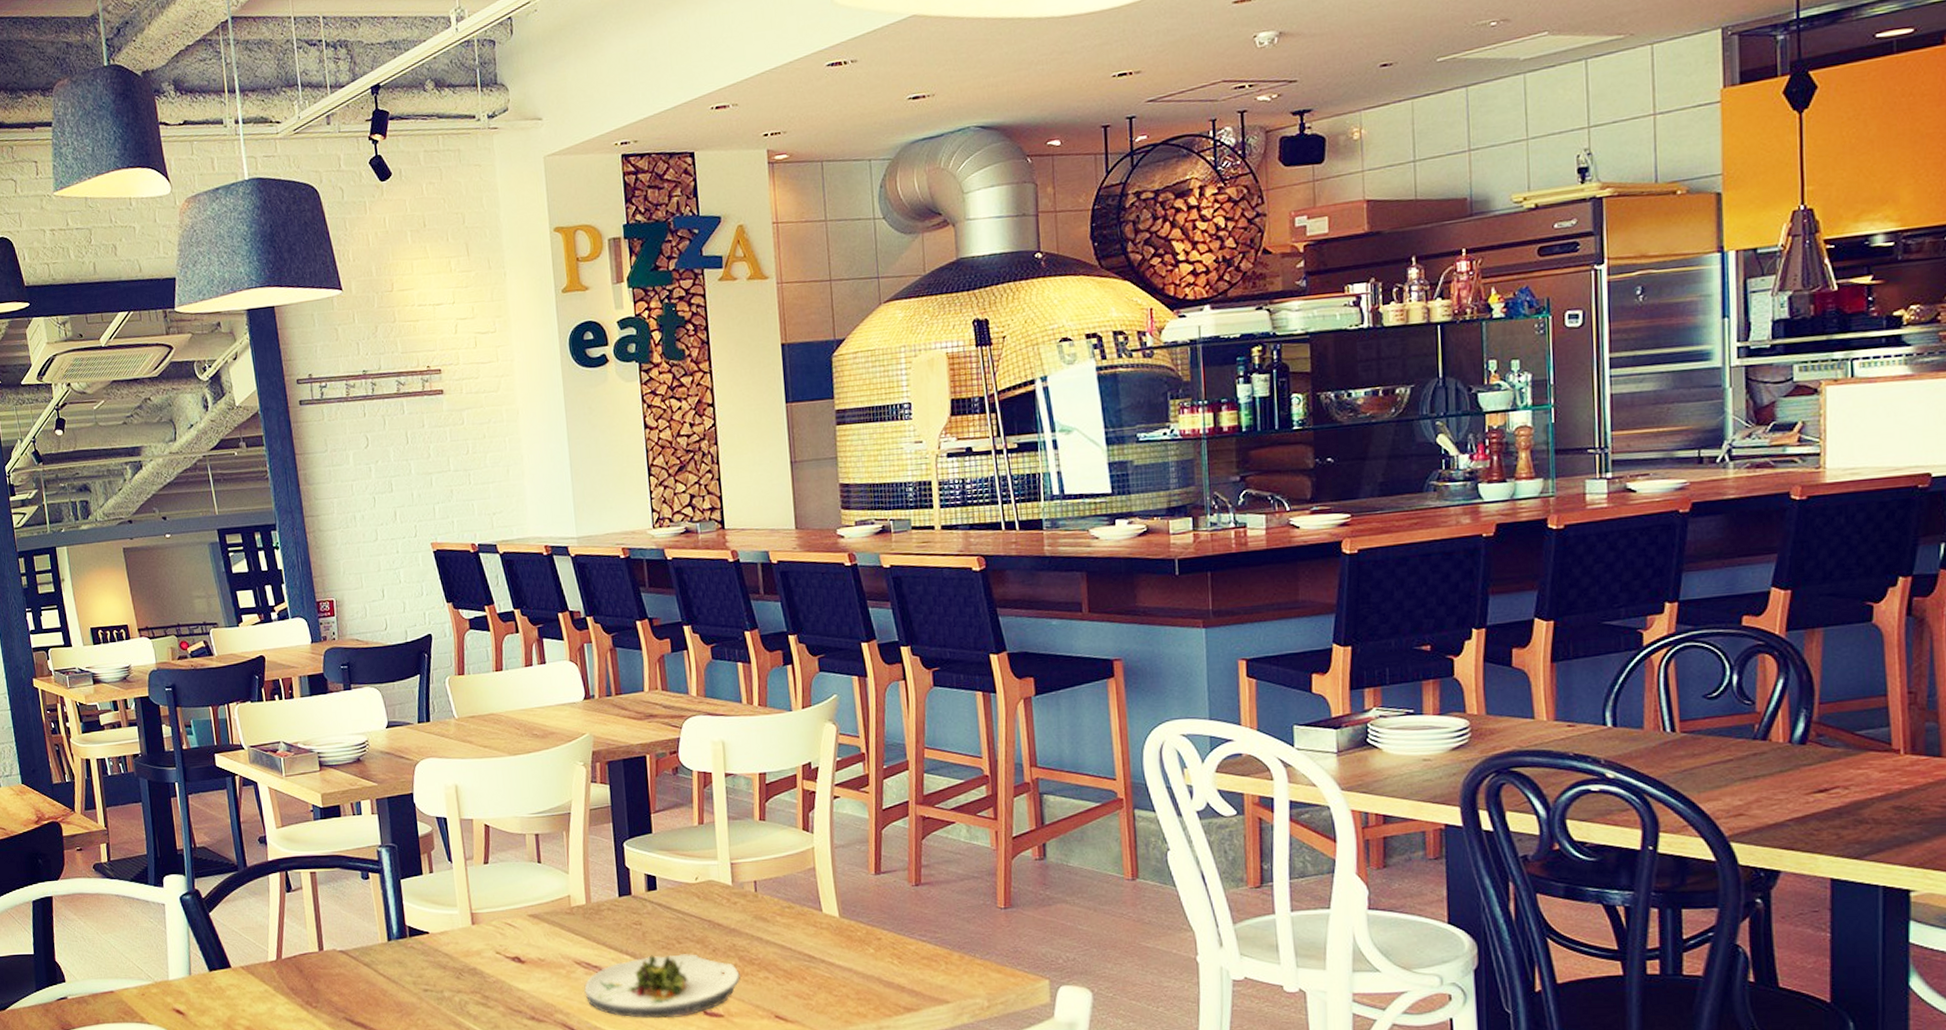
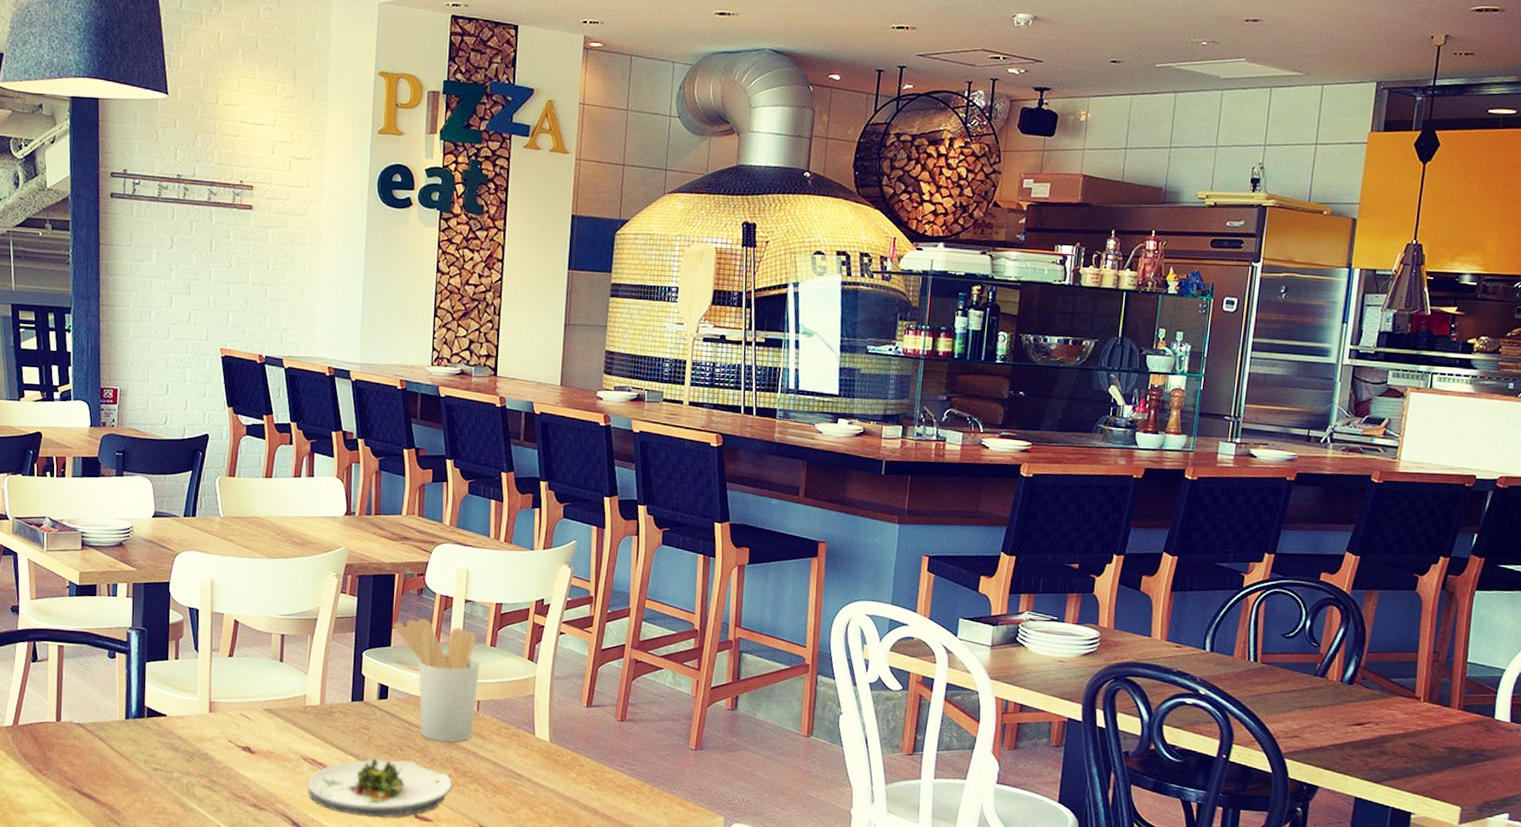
utensil holder: none [652,799,754,930] -> present [394,618,480,743]

